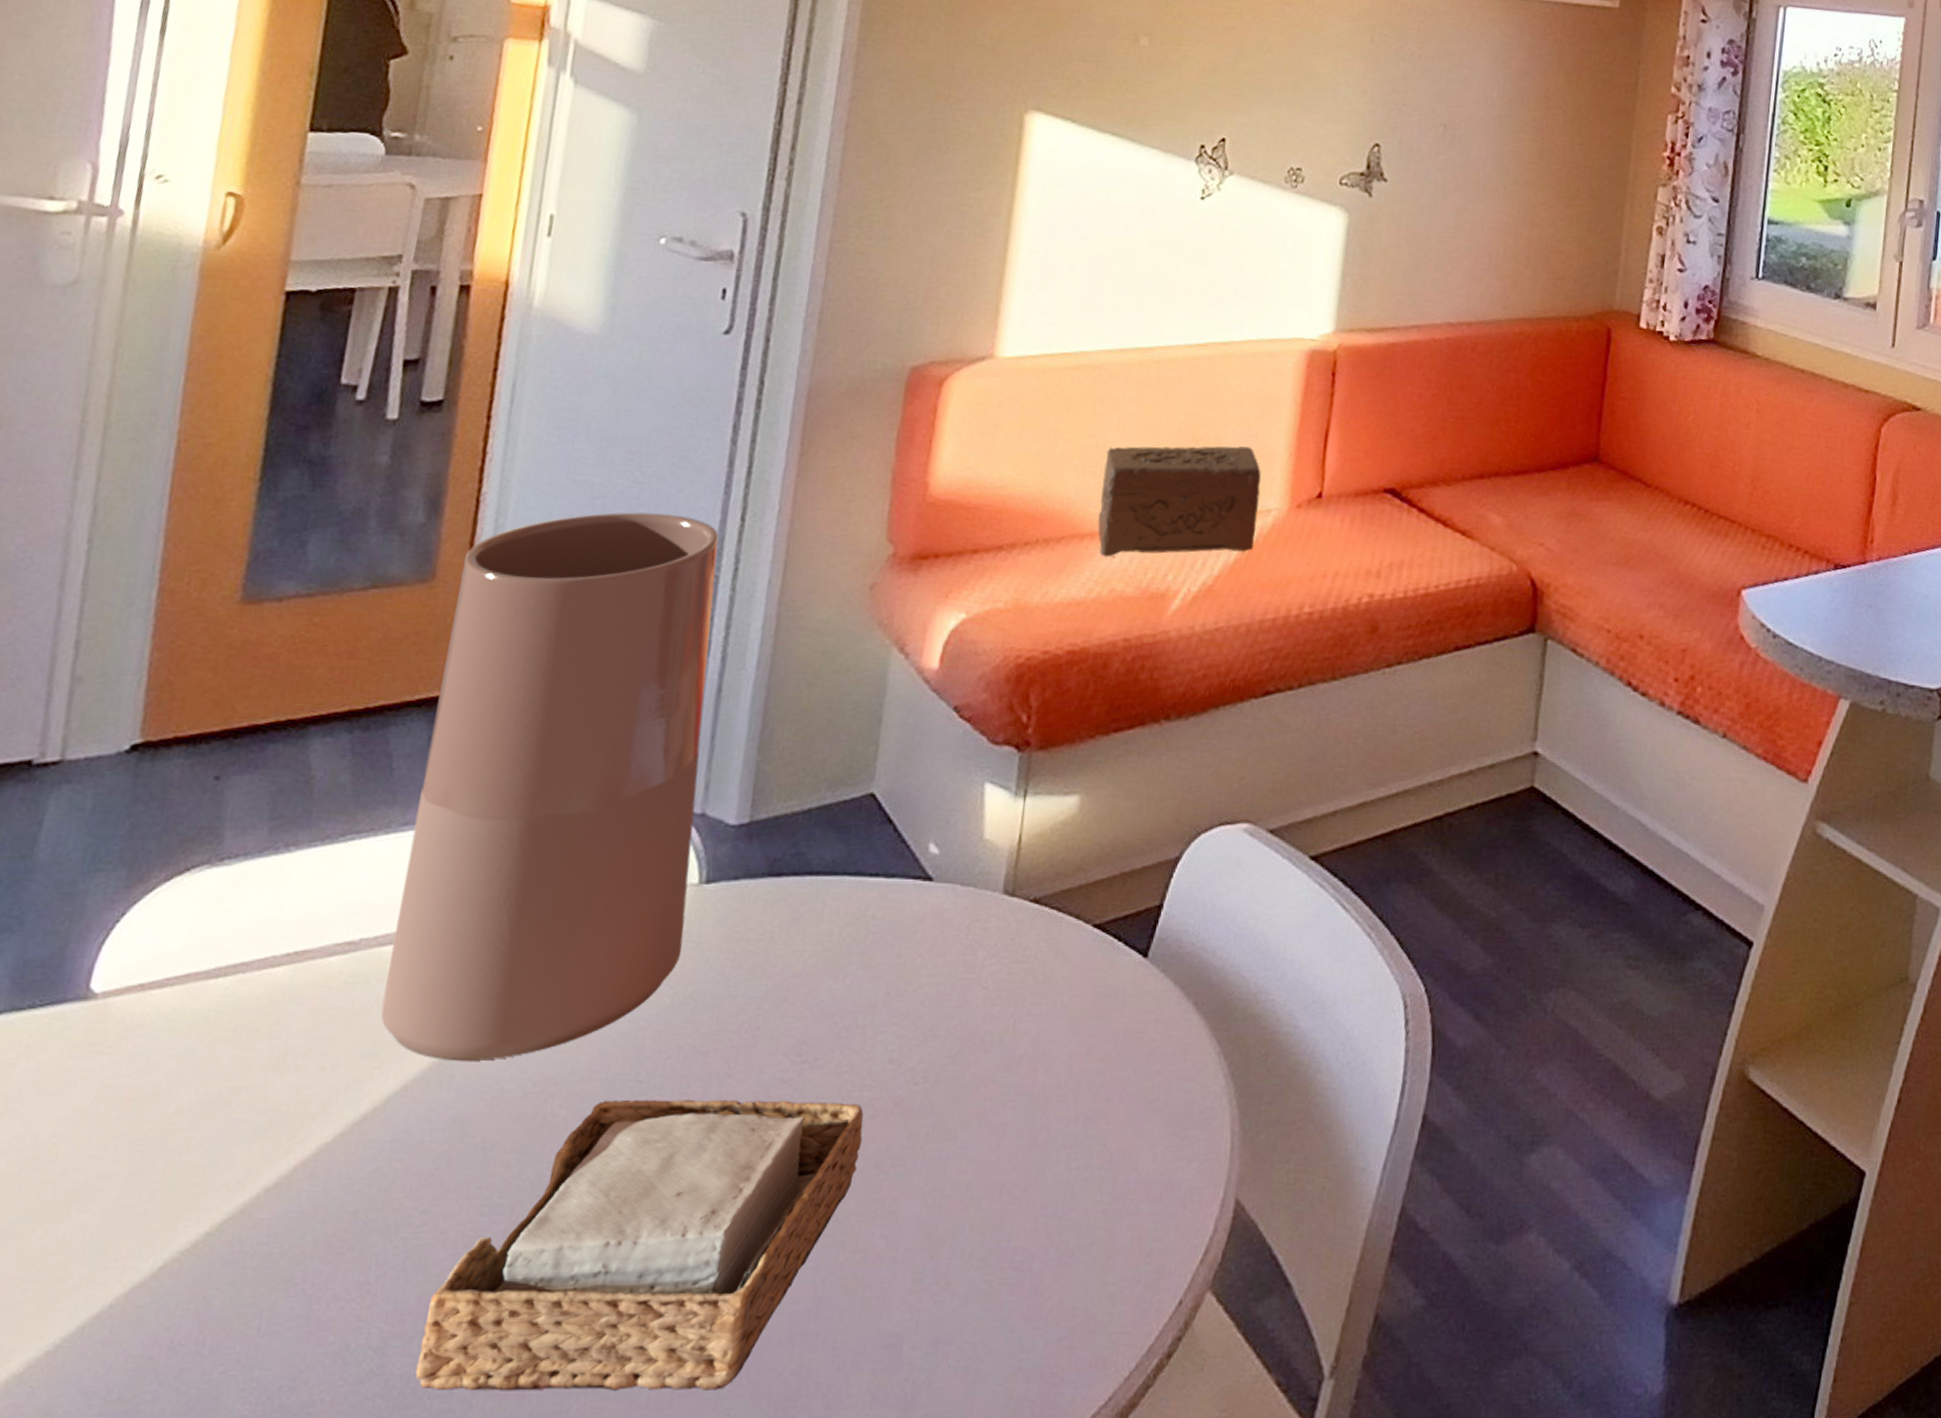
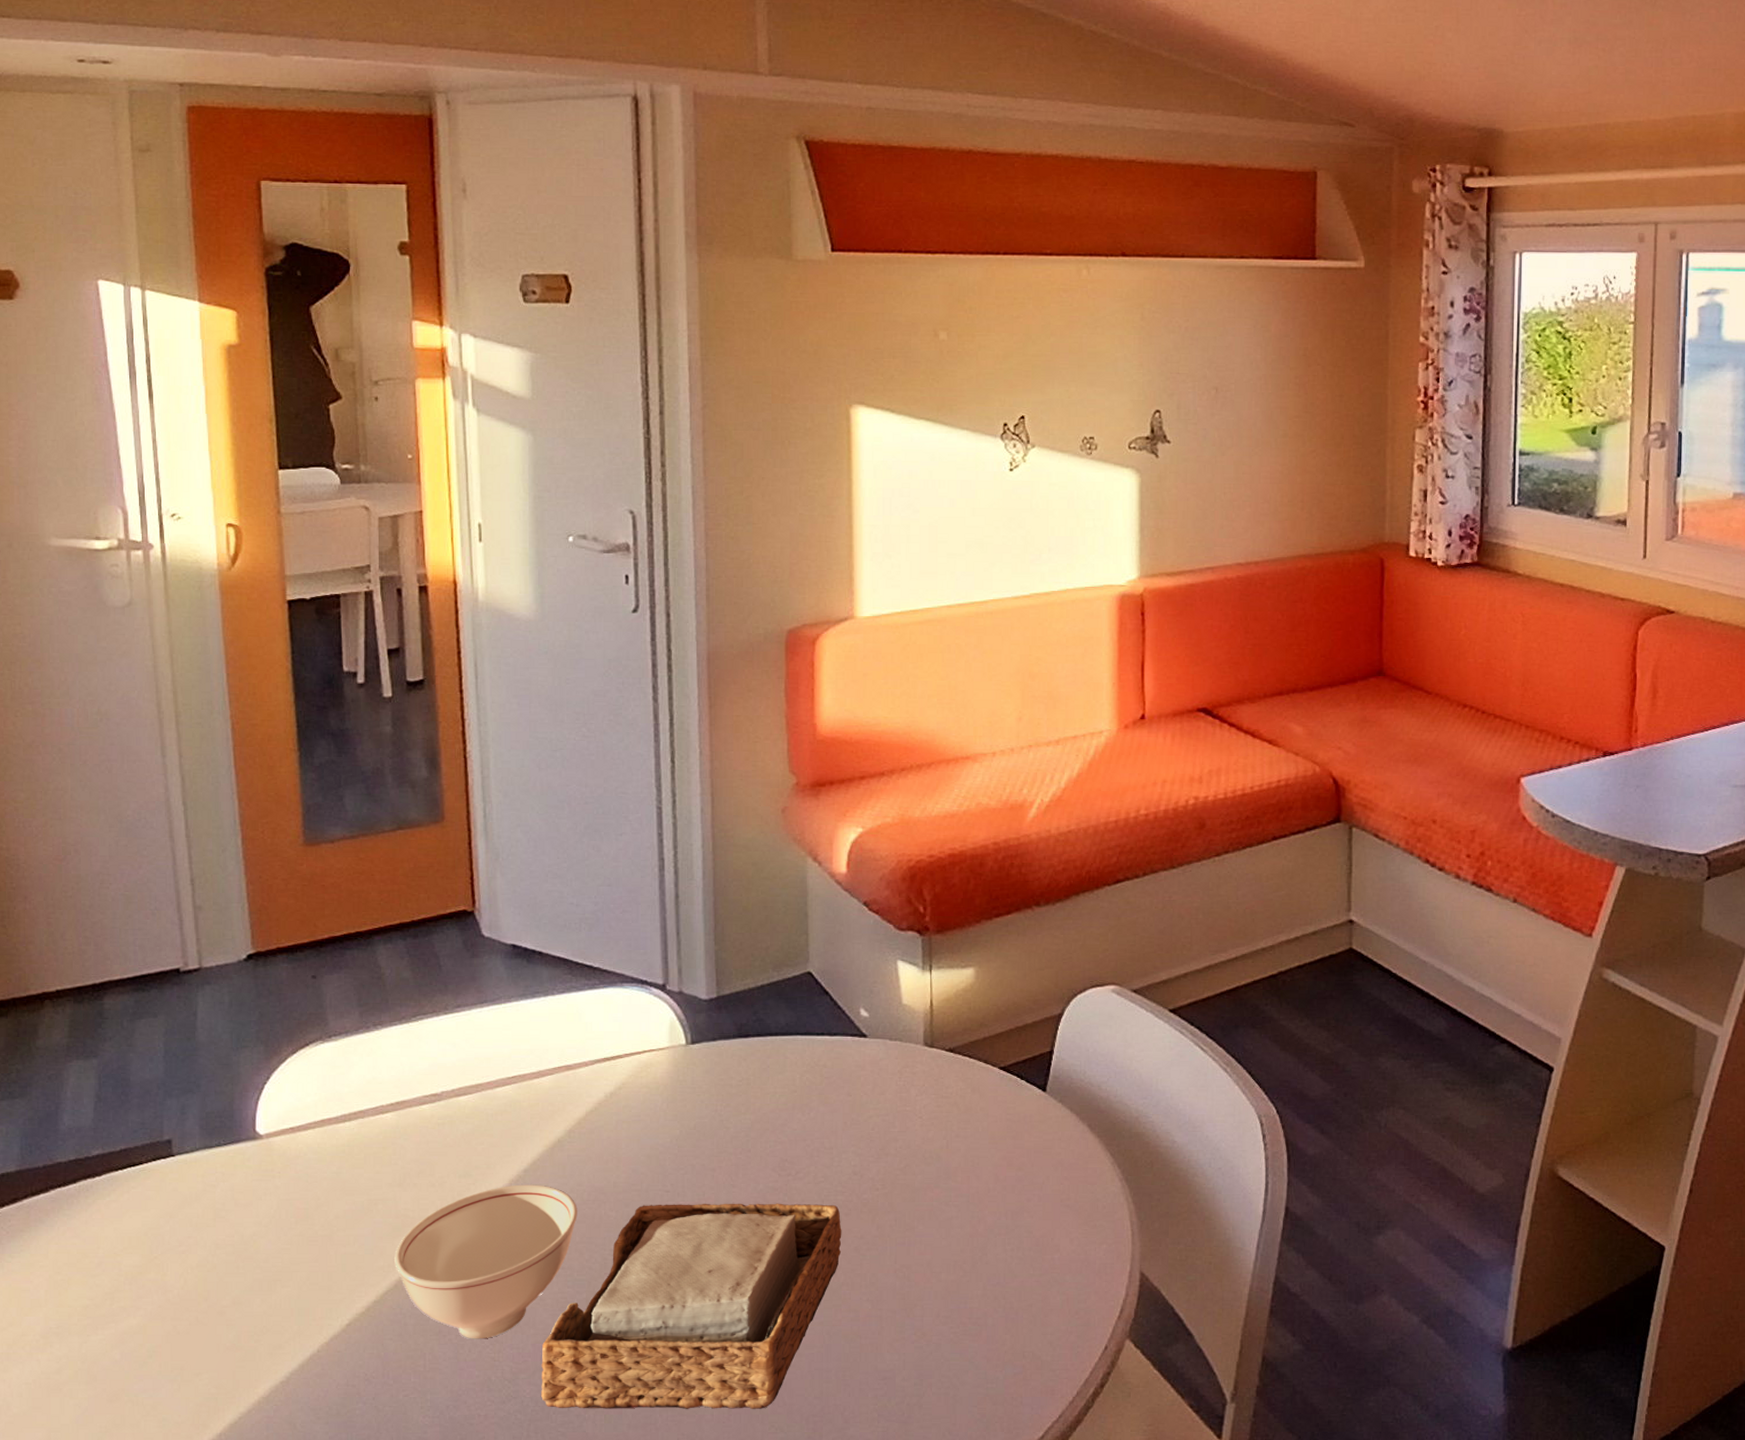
bowl: none [246,1069,516,1289] -> present [394,1184,578,1339]
vase: present [380,512,719,1062] -> none [464,760,681,1179]
decorative box: present [1097,446,1262,558] -> none [958,680,1092,777]

